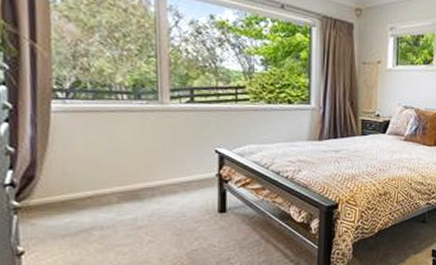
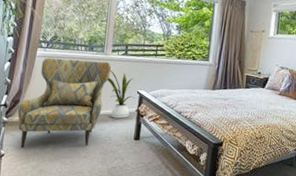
armchair: none [33,112,172,241] -> present [17,57,111,149]
house plant: none [169,124,214,187] -> present [107,70,136,119]

